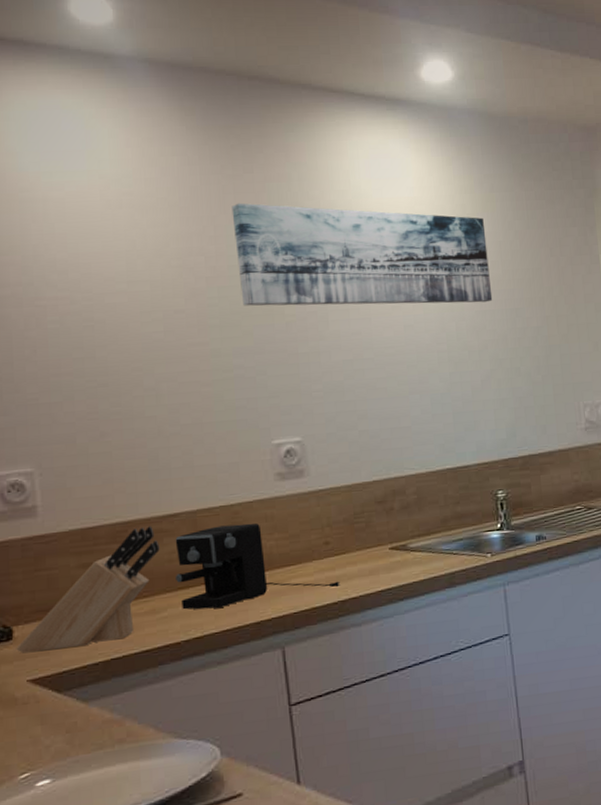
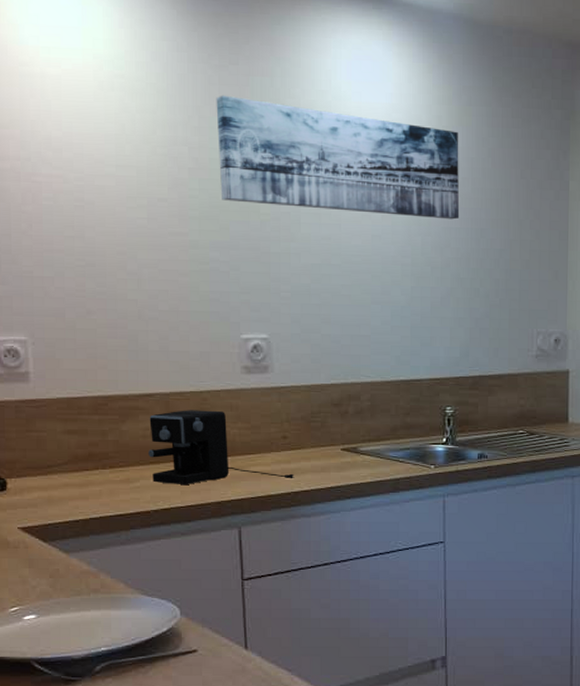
knife block: present [16,526,160,654] -> none [9,402,135,504]

